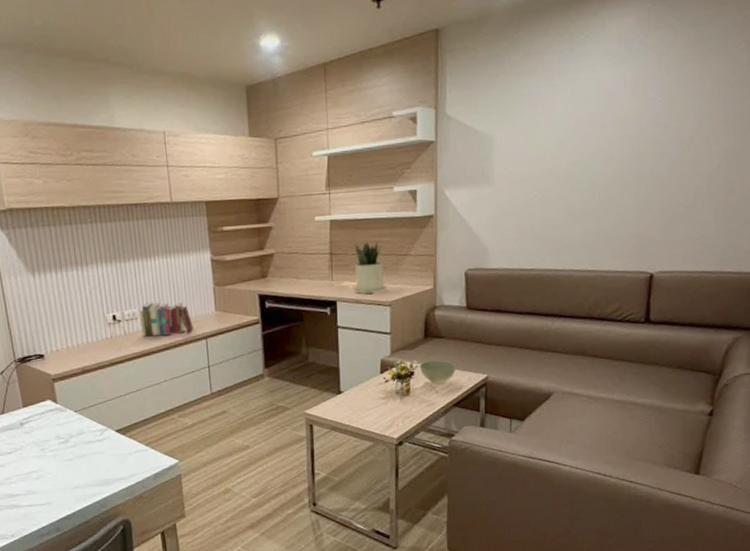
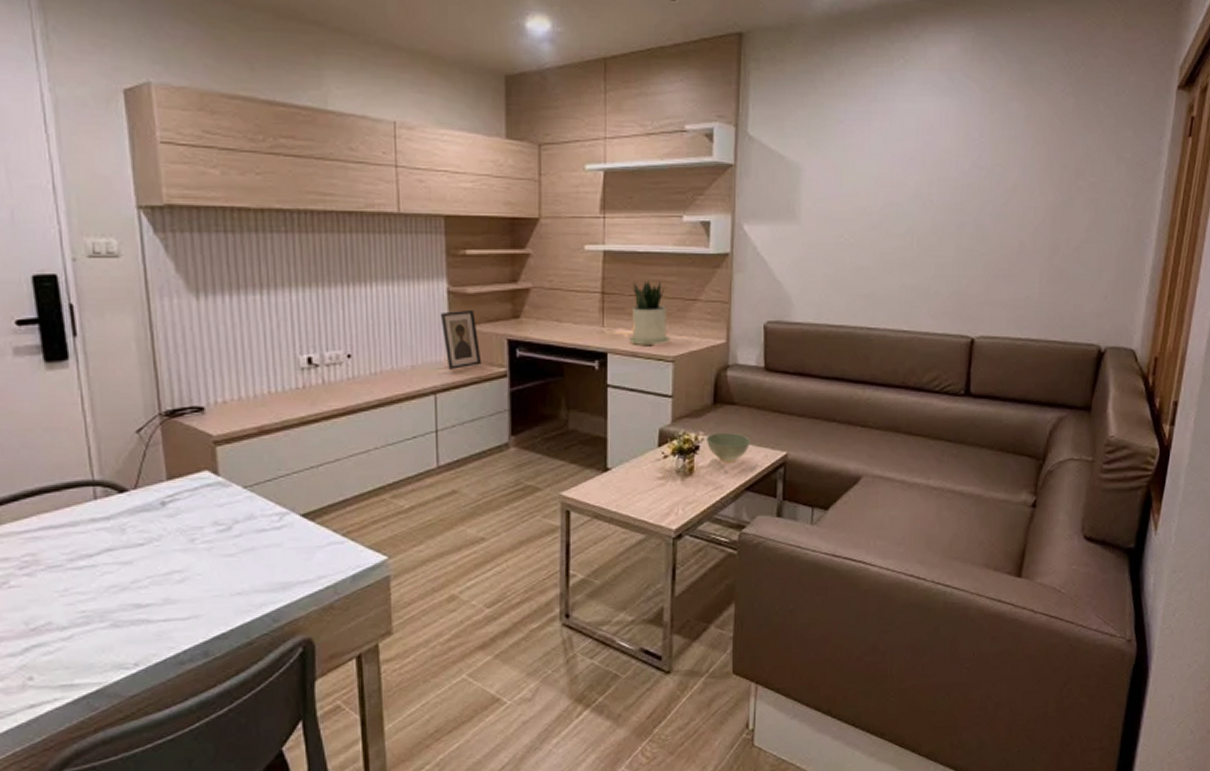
books: present [140,302,194,337] -> none [346,342,419,388]
picture frame: none [206,272,240,320] -> present [440,309,482,370]

